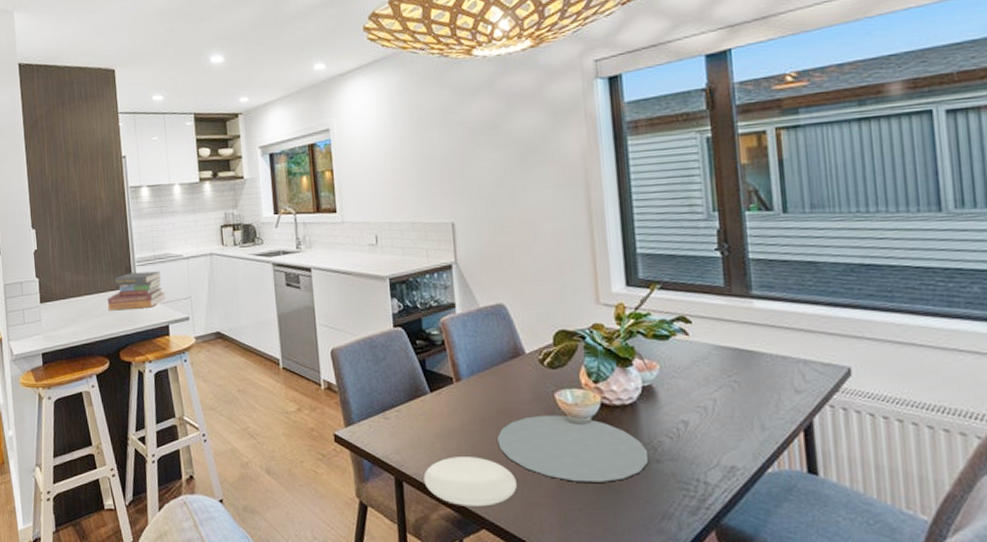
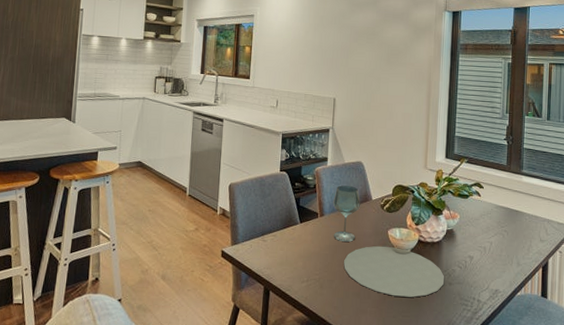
books: present [107,271,166,311] -> none [46,105,100,136]
plate: present [423,457,517,508] -> none [285,273,353,313]
wine glass: none [470,337,510,412] -> present [332,185,360,242]

